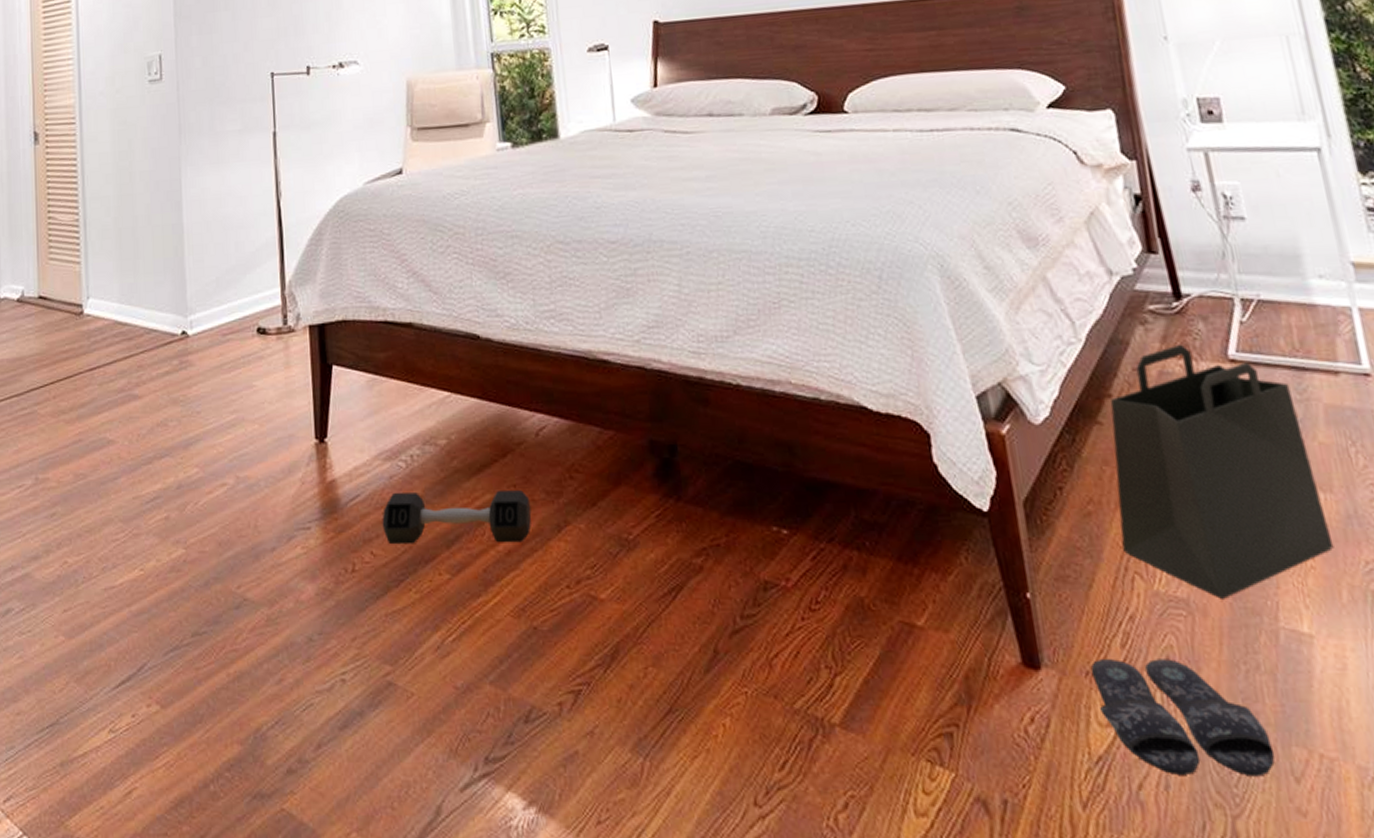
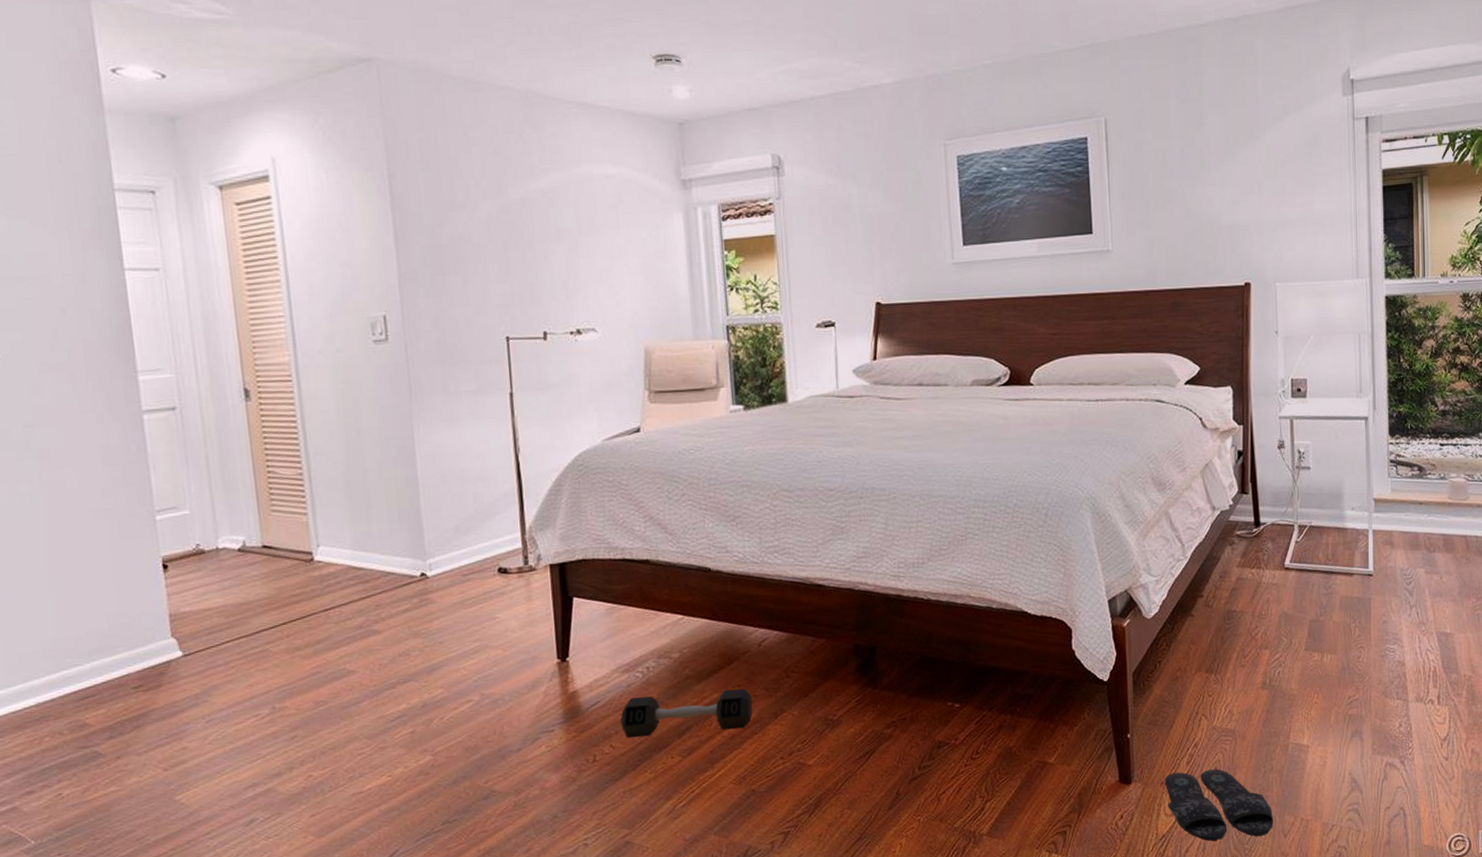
shopping bag: present [1110,344,1334,599] -> none [1196,558,1331,728]

